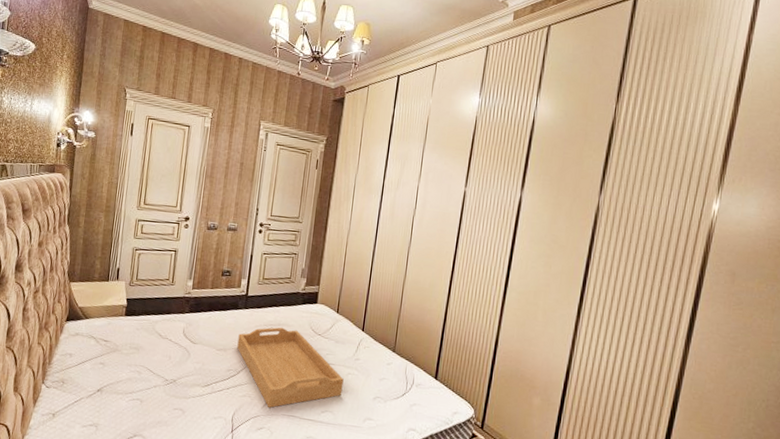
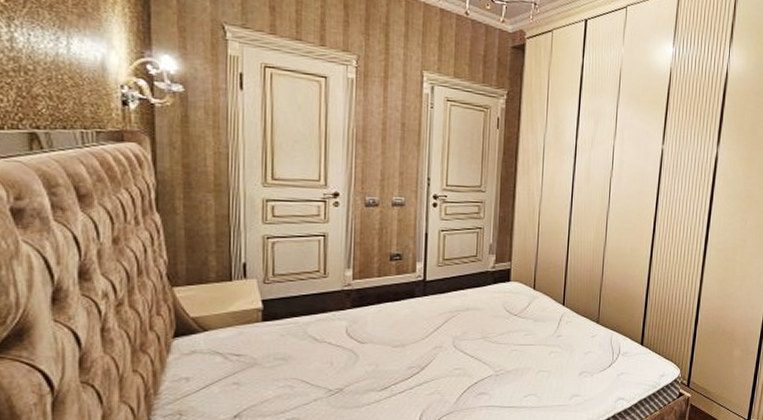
serving tray: present [237,327,344,408] -> none [418,312,546,401]

